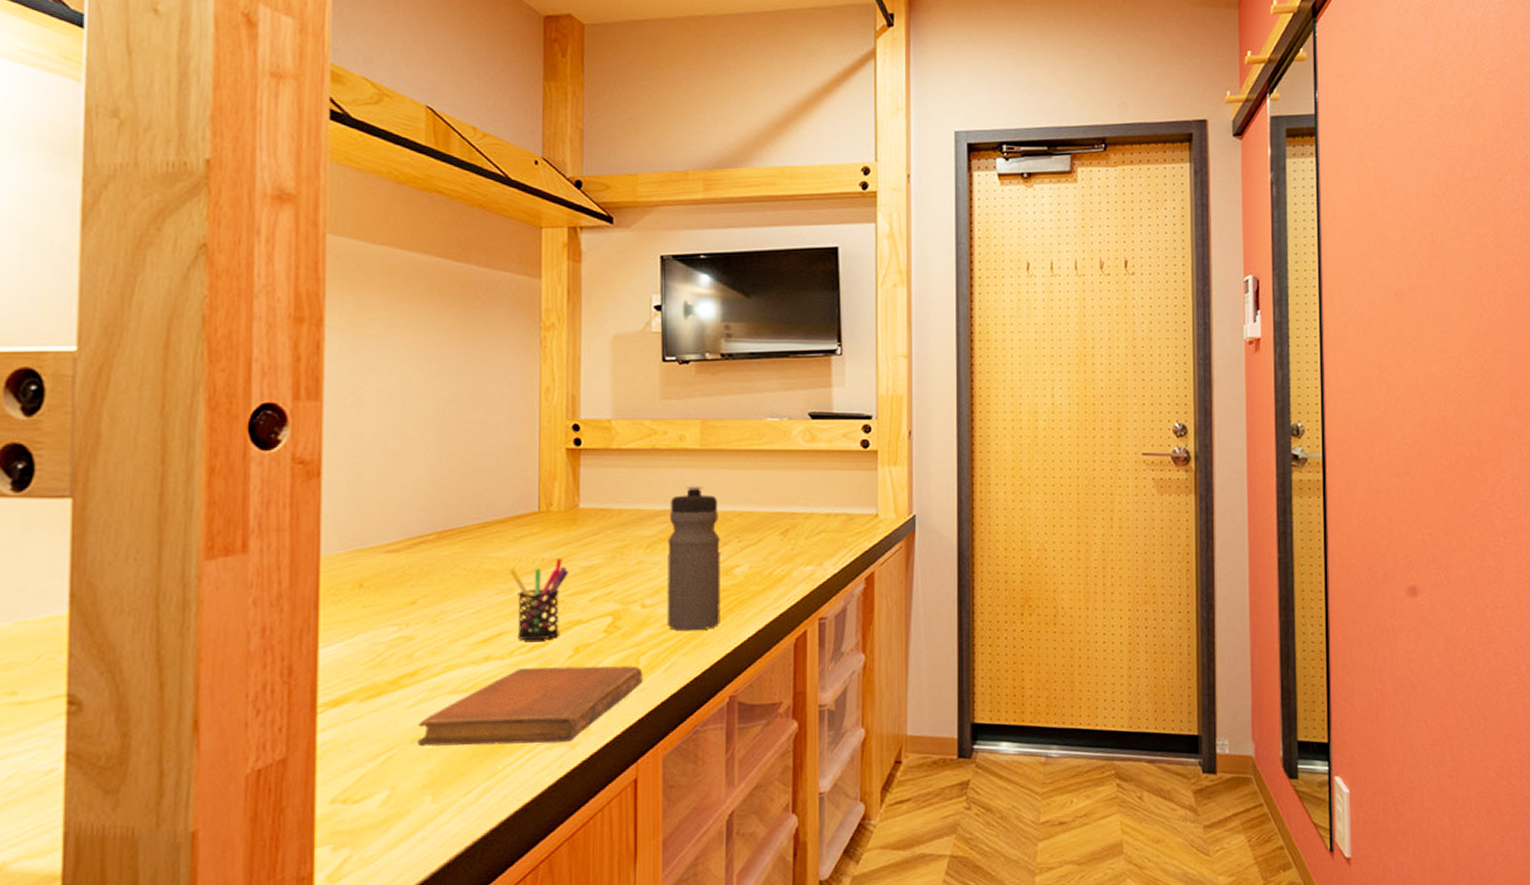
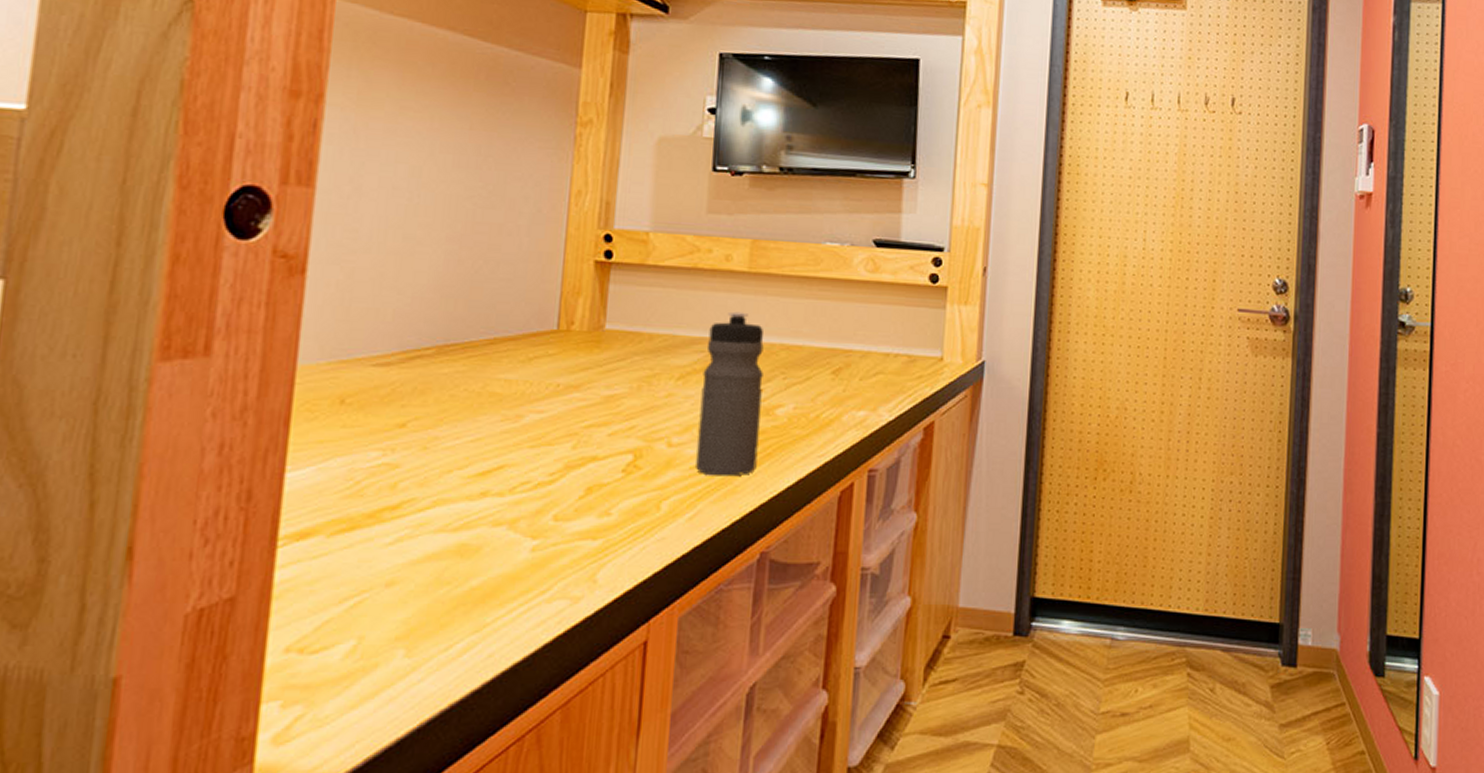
notebook: present [418,666,643,747] -> none [394,508,663,596]
pen holder: present [509,557,570,641] -> none [517,384,588,477]

